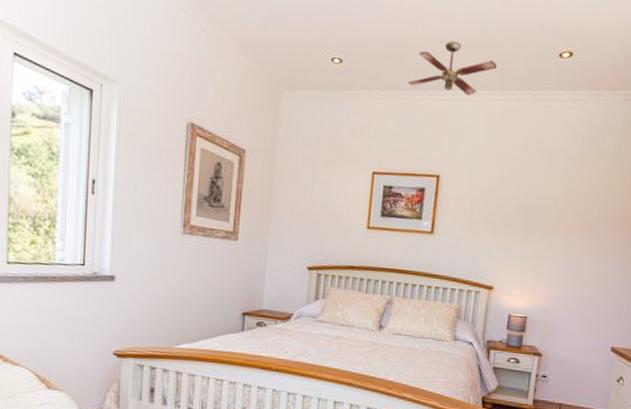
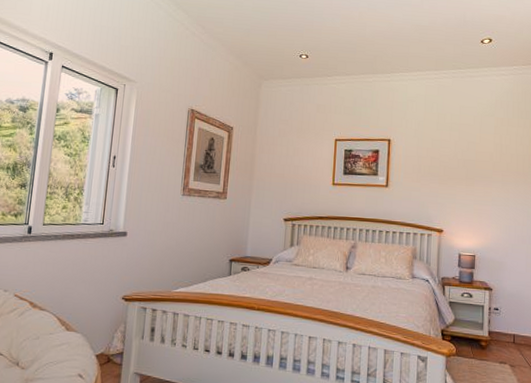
ceiling fan: present [408,41,497,95] -> none [361,37,431,76]

